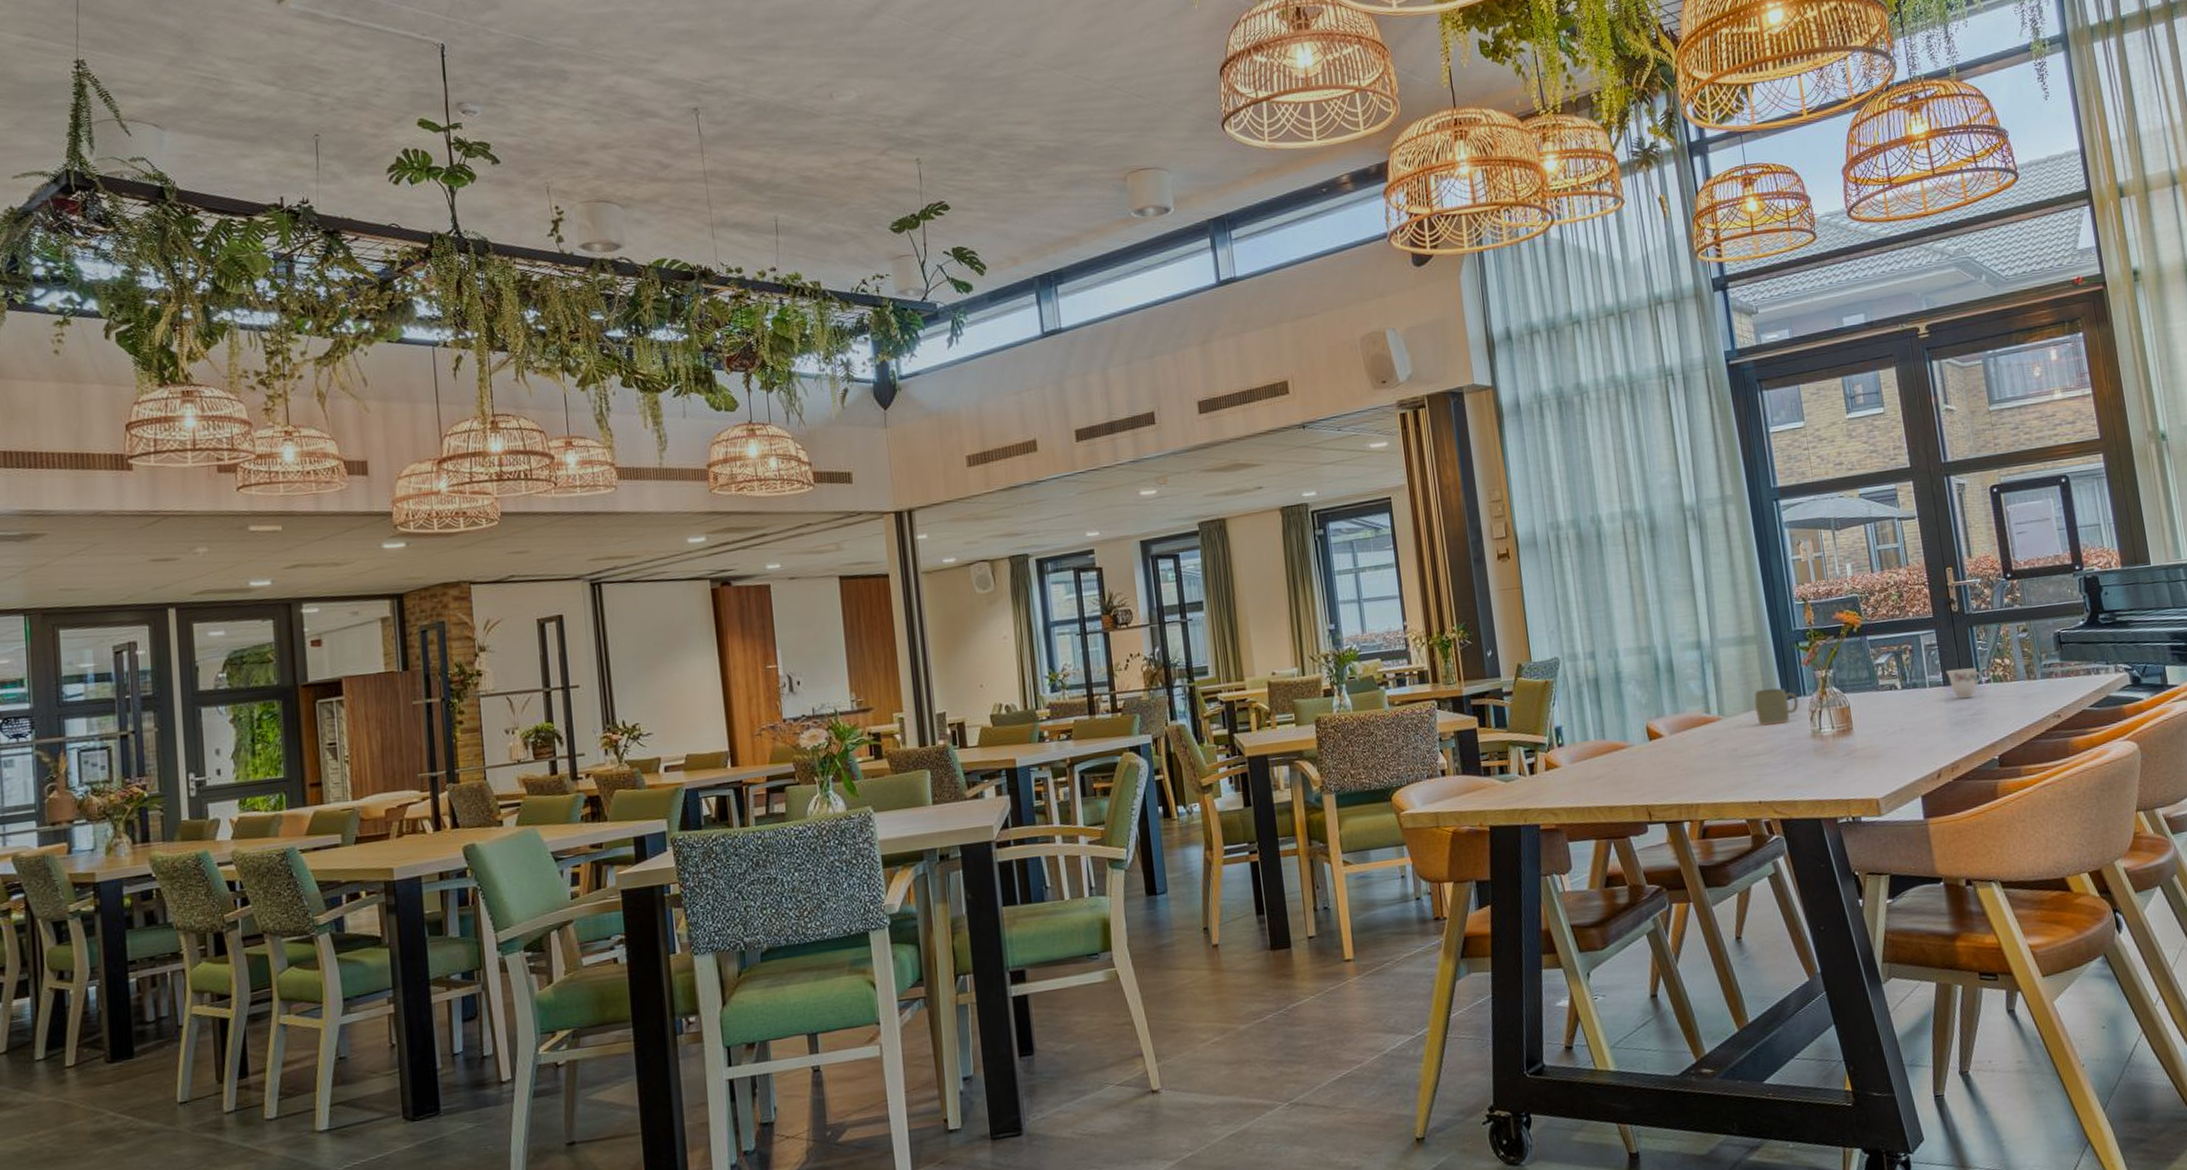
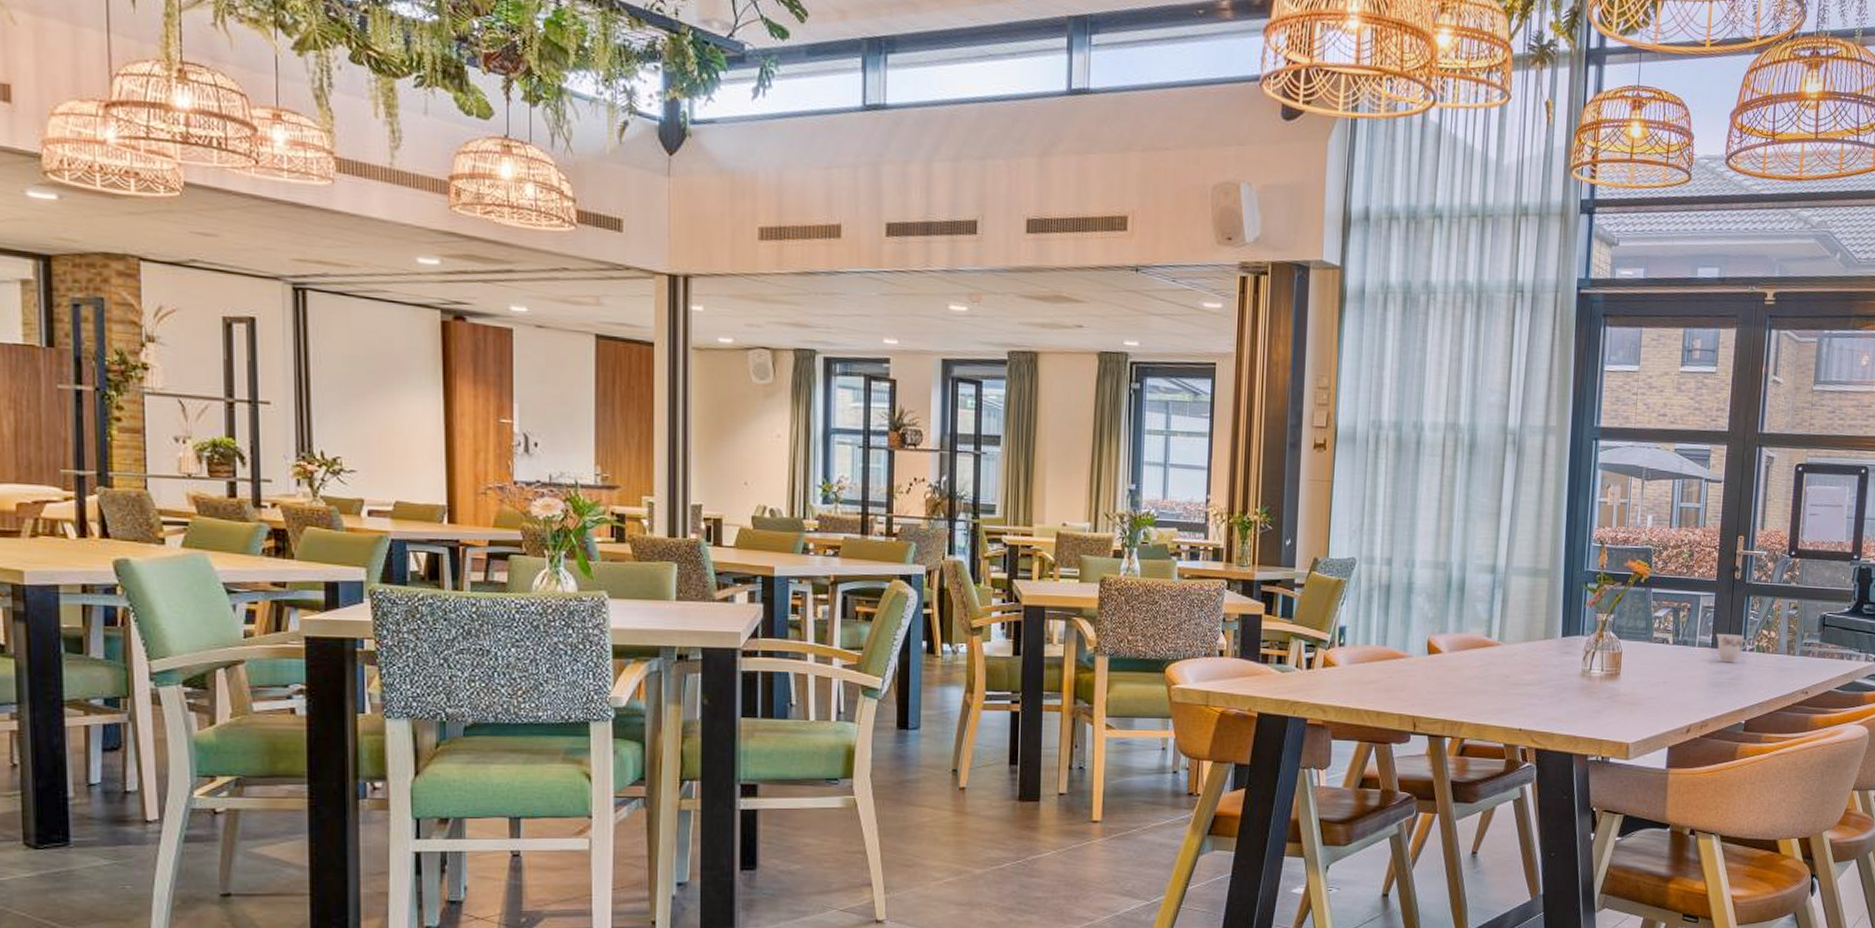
mug: present [1754,688,1799,726] -> none [1534,623,1576,658]

